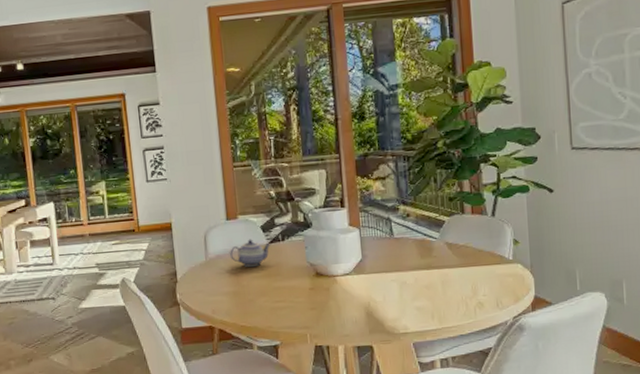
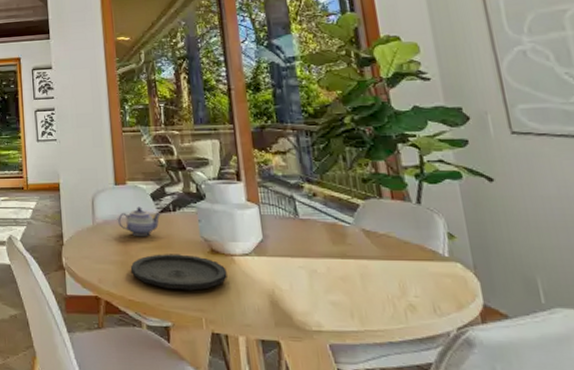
plate: none [242,279,330,312] -> present [130,254,227,291]

